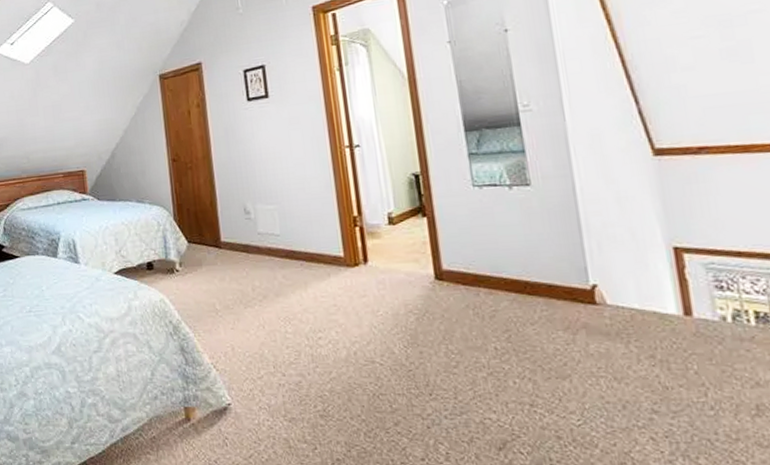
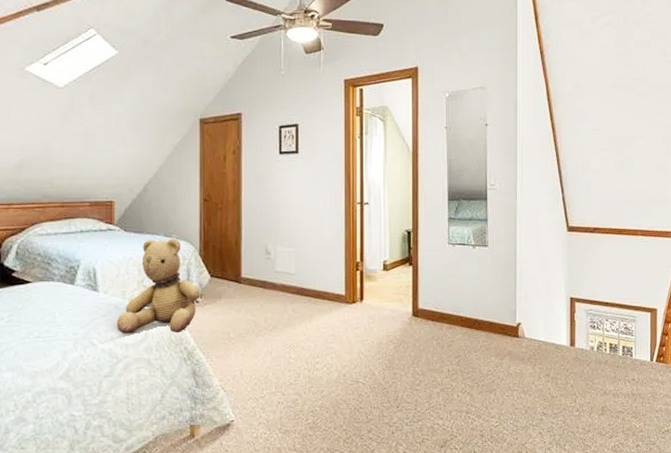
teddy bear: none [99,203,180,307] -> present [116,237,200,334]

